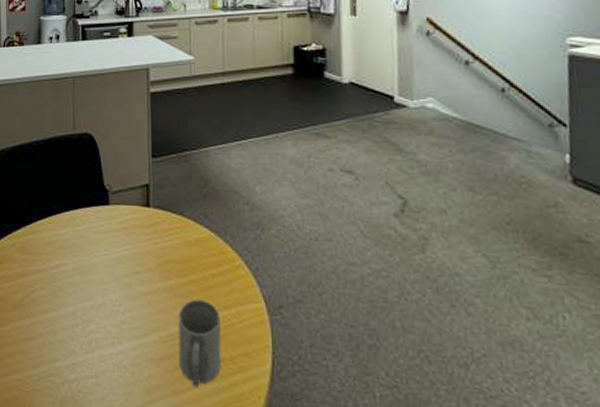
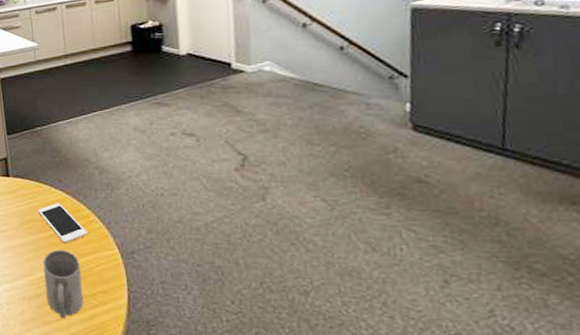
cell phone: none [179,242,232,292] -> present [38,203,88,243]

